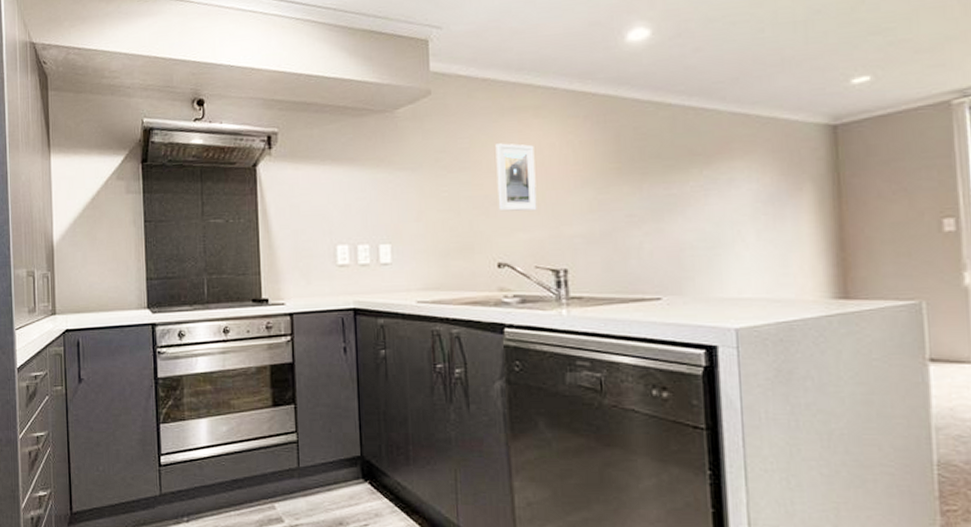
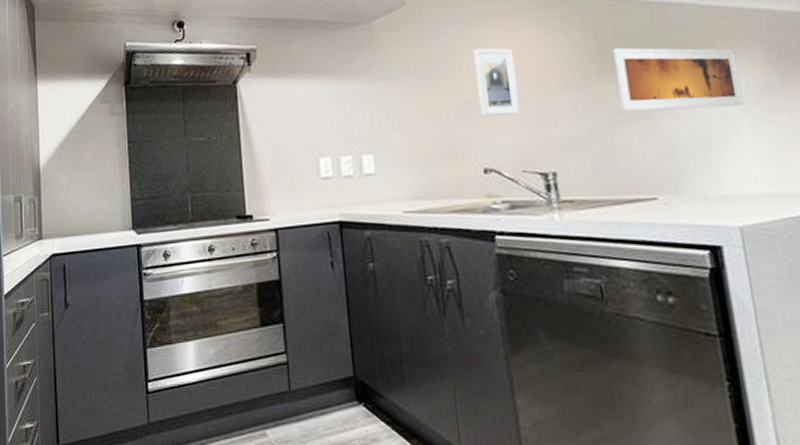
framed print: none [632,149,752,214] -> present [613,47,744,112]

